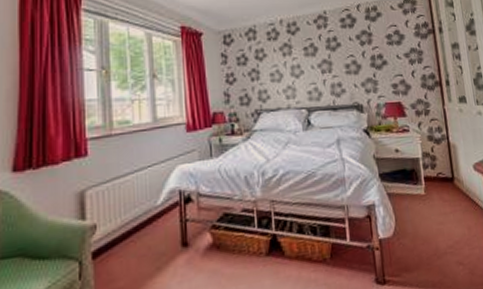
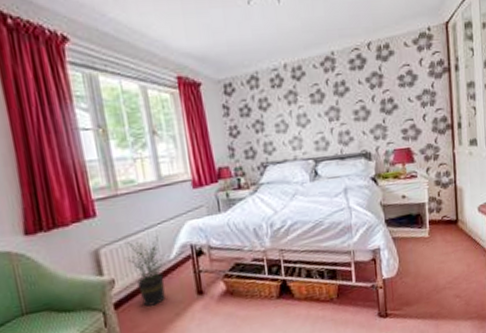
potted plant: none [110,178,153,258] -> present [125,234,166,307]

